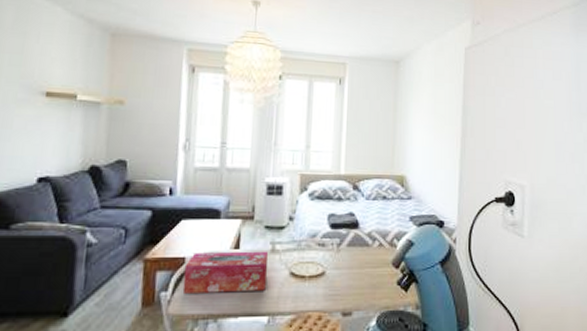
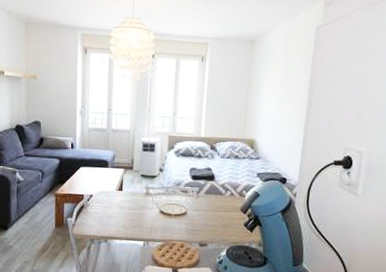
tissue box: present [182,251,269,293] -> none [82,191,144,223]

